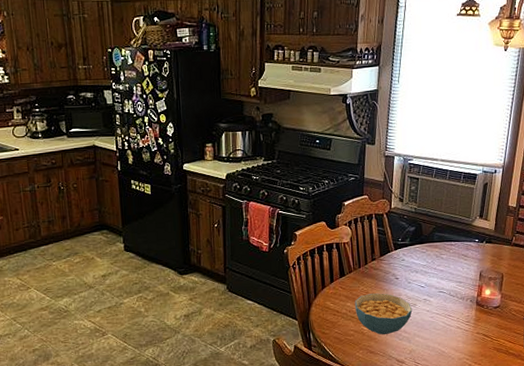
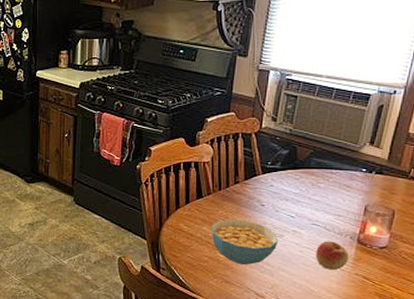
apple: none [444,305,471,331] -> present [316,241,349,270]

